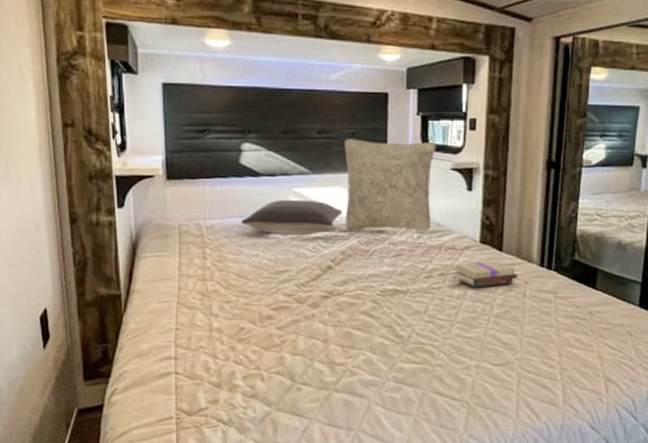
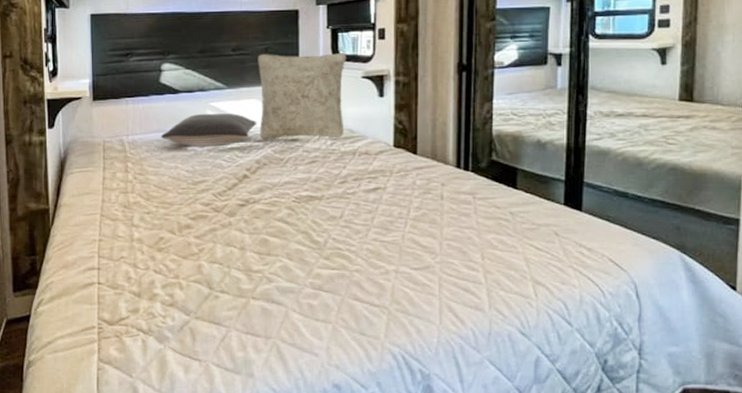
books: present [454,260,518,288] -> none [369,163,434,191]

